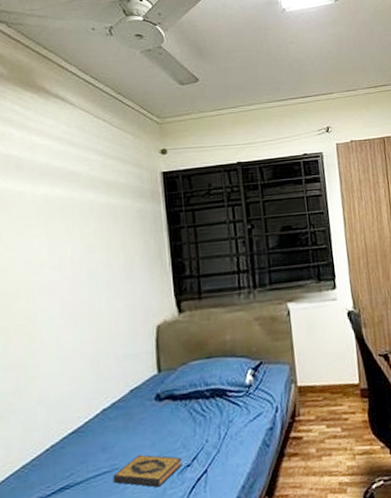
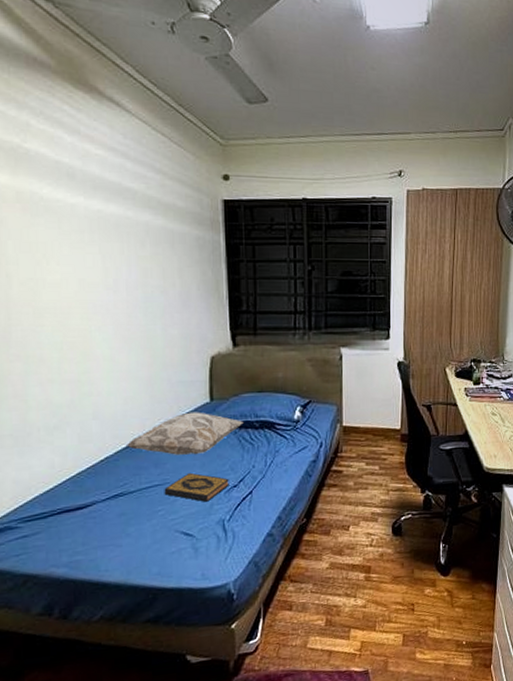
decorative pillow: none [71,385,194,437] -> present [125,412,244,455]

